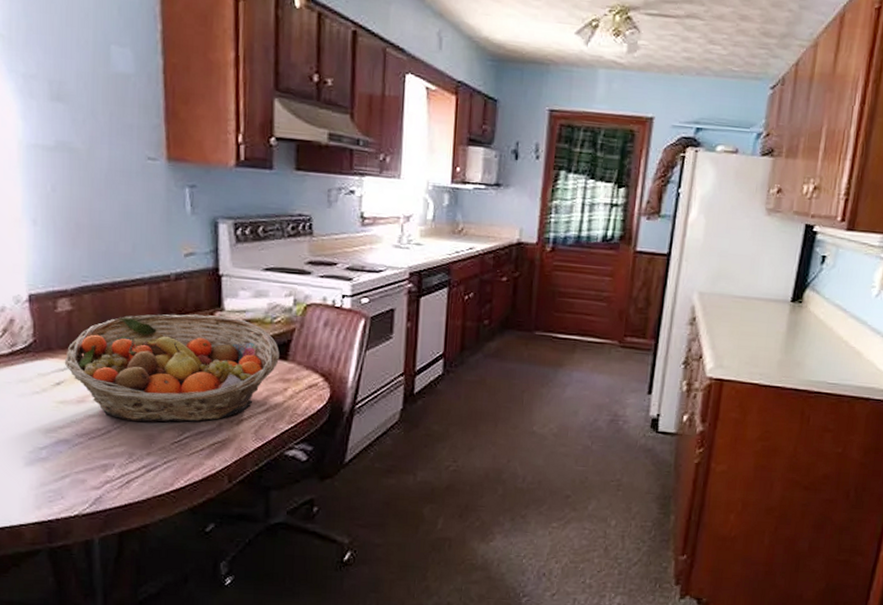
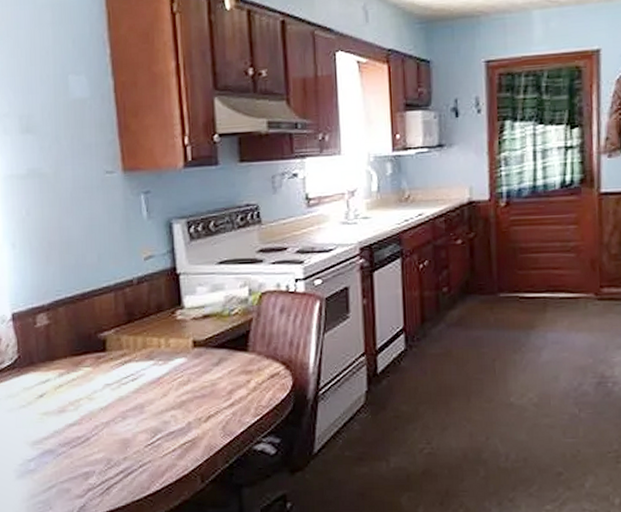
fruit basket: present [64,314,279,422] -> none [45,314,240,427]

